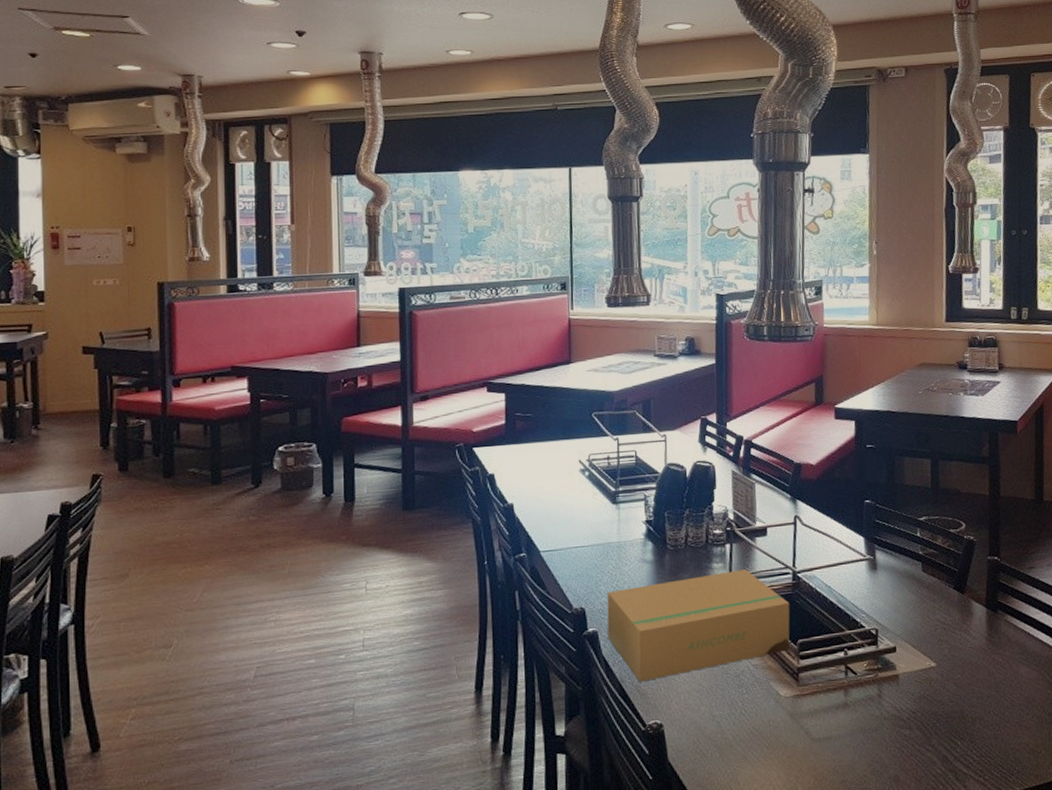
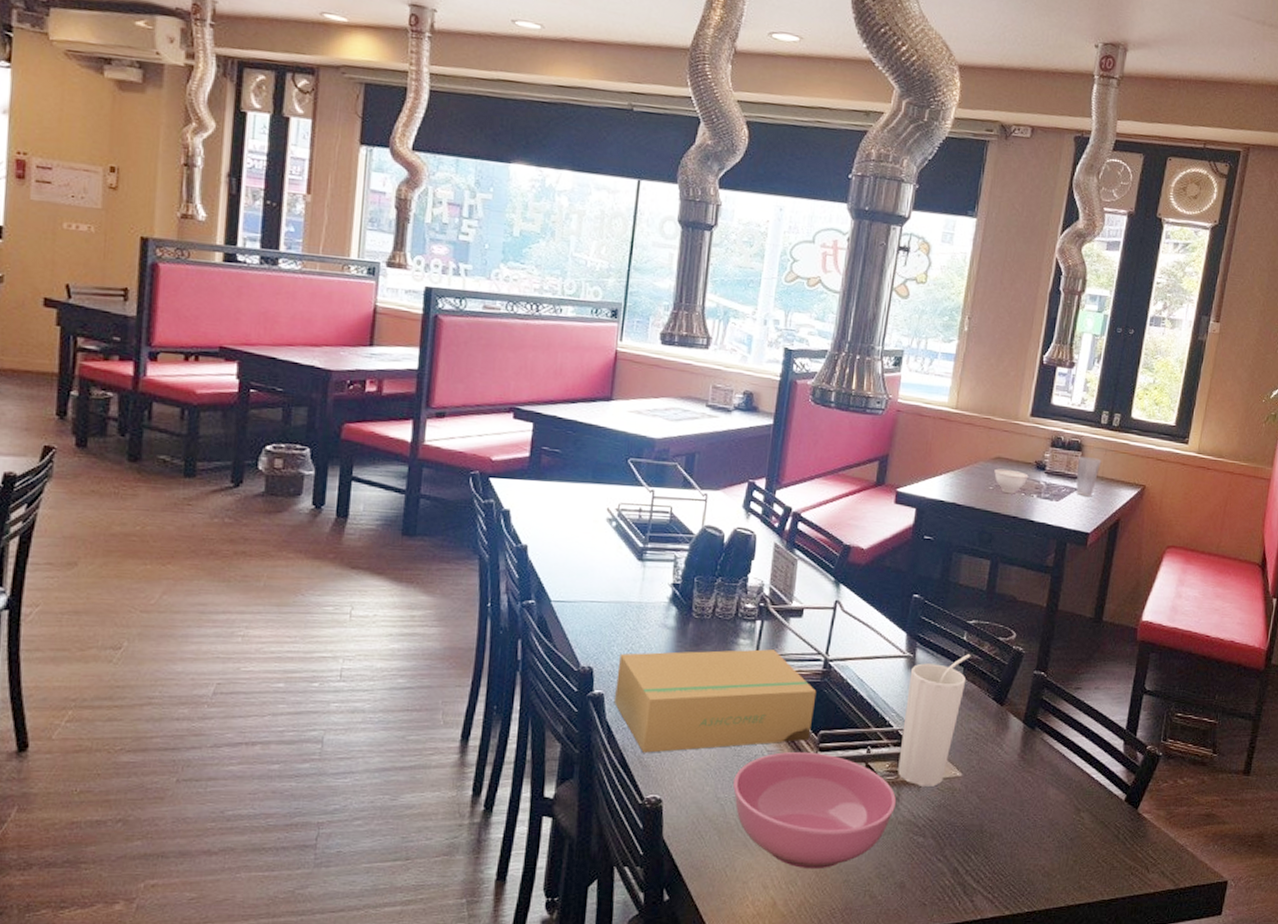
bowl: none [726,661,880,774] -> present [733,751,897,870]
cup: none [873,549,927,681] -> present [898,654,971,787]
bowl: none [921,373,953,396] -> present [994,468,1029,494]
cup: none [996,351,1018,387] -> present [1076,456,1102,496]

